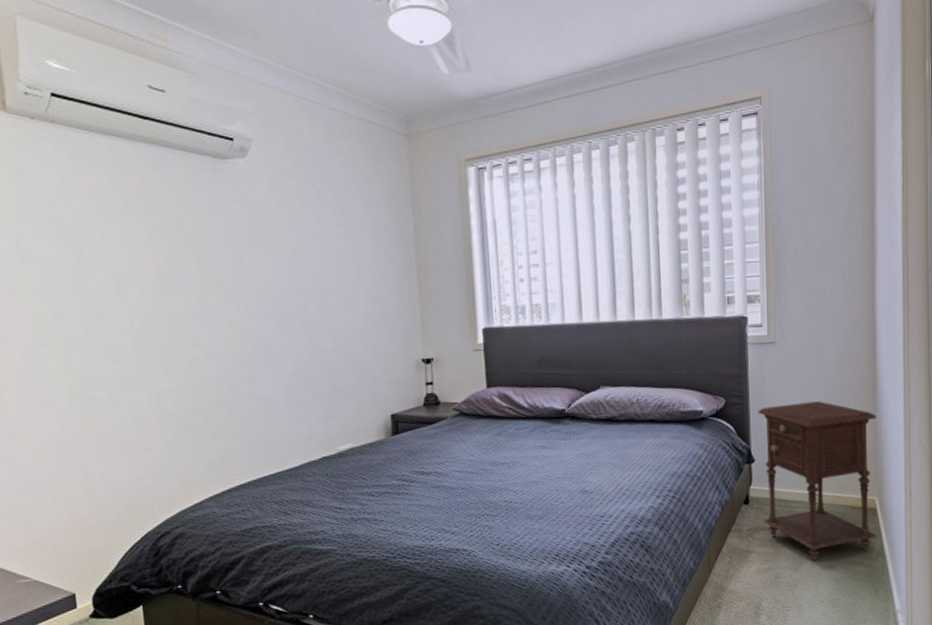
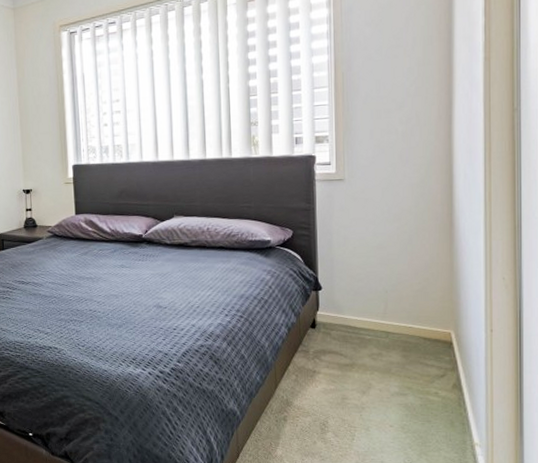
nightstand: present [758,401,877,562] -> none [325,235,453,388]

